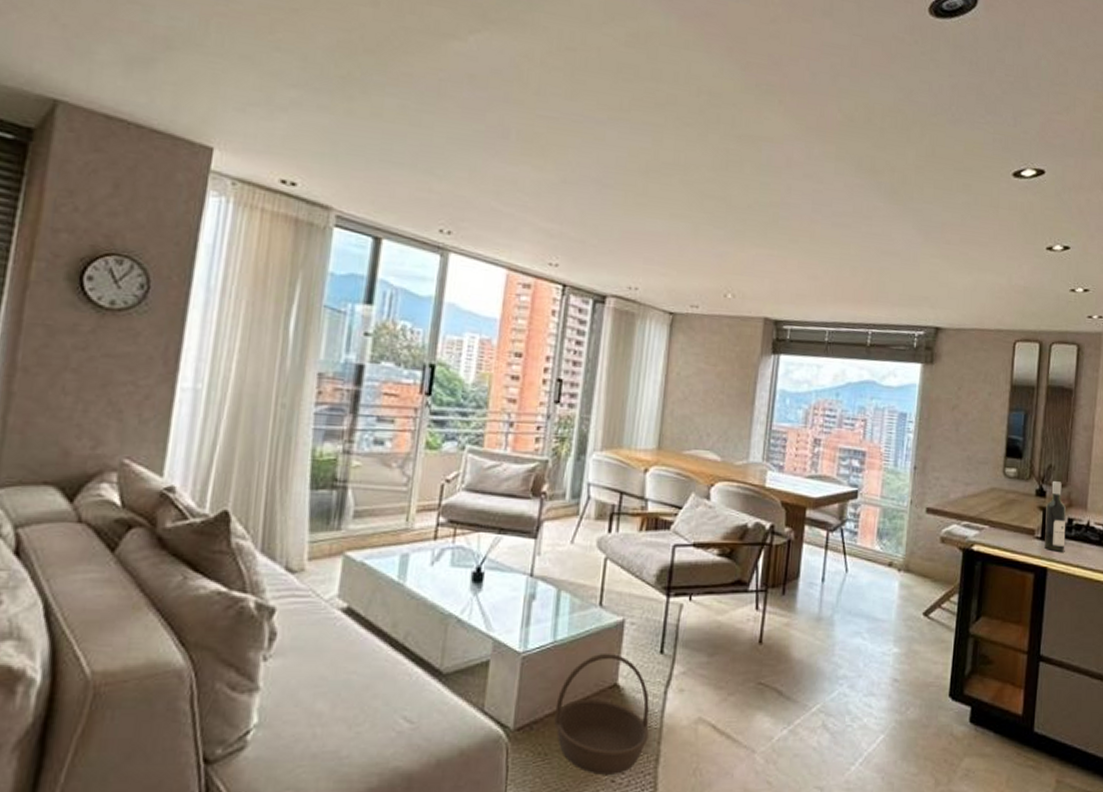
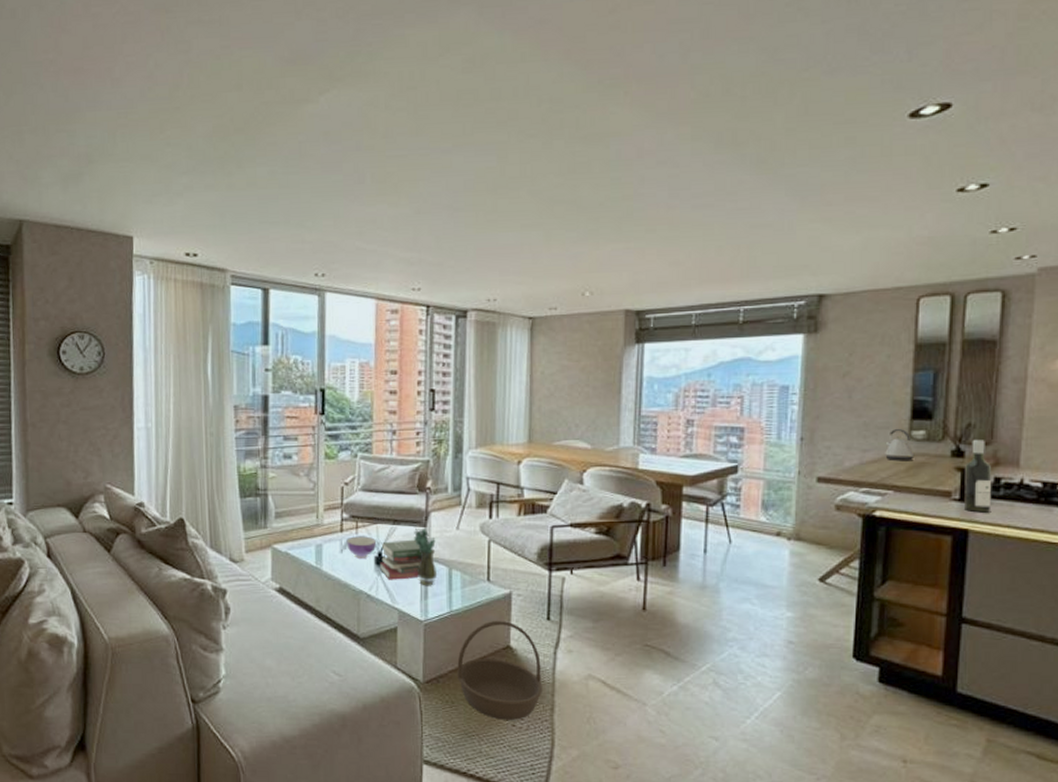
bowl: none [439,546,477,574] -> present [346,536,377,558]
books: none [477,553,529,602] -> present [380,539,423,580]
vase: none [520,539,546,611] -> present [414,527,436,586]
kettle: none [983,464,1007,498] -> present [885,428,915,462]

